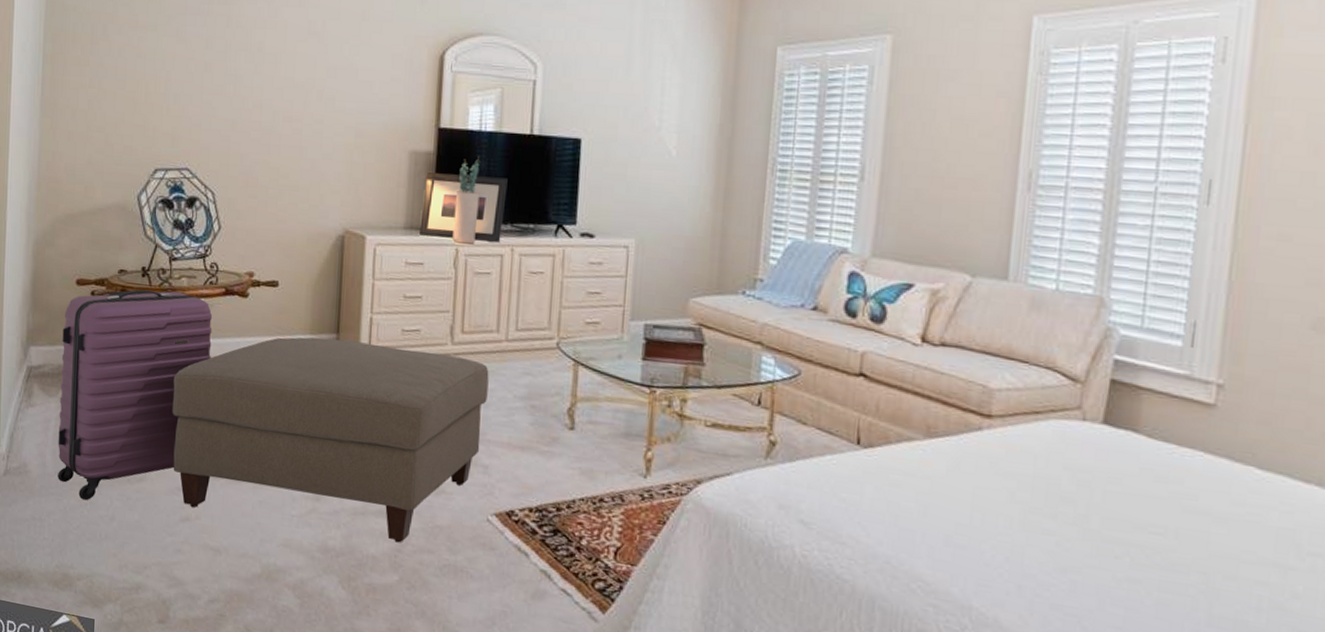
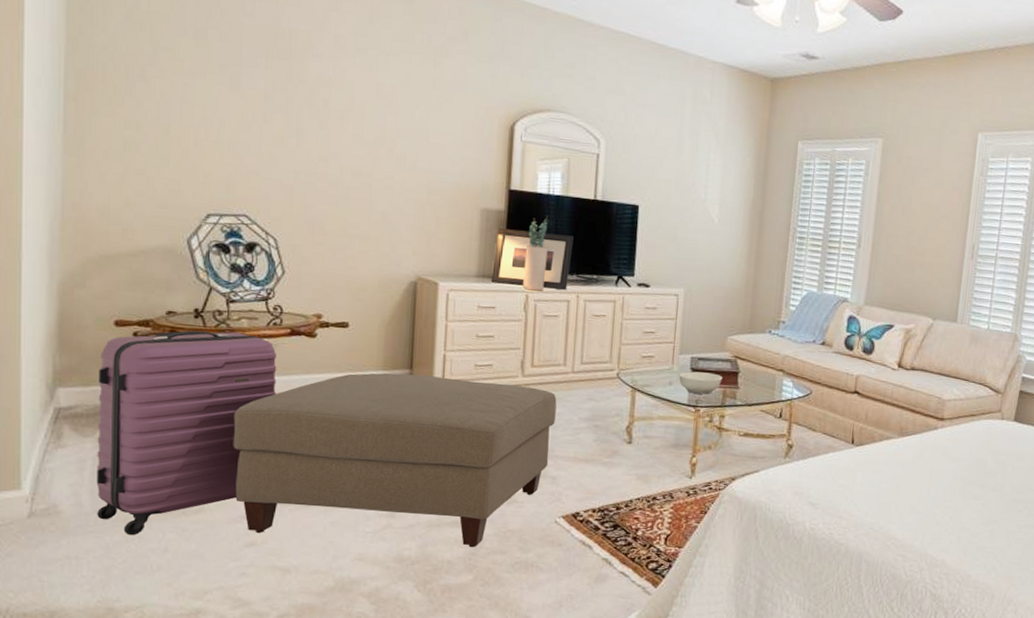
bowl: none [630,342,684,372] -> present [679,371,723,395]

